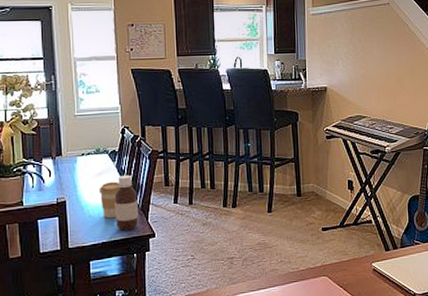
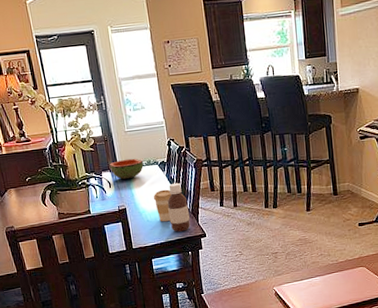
bowl: none [53,145,92,169] -> present [110,158,144,180]

